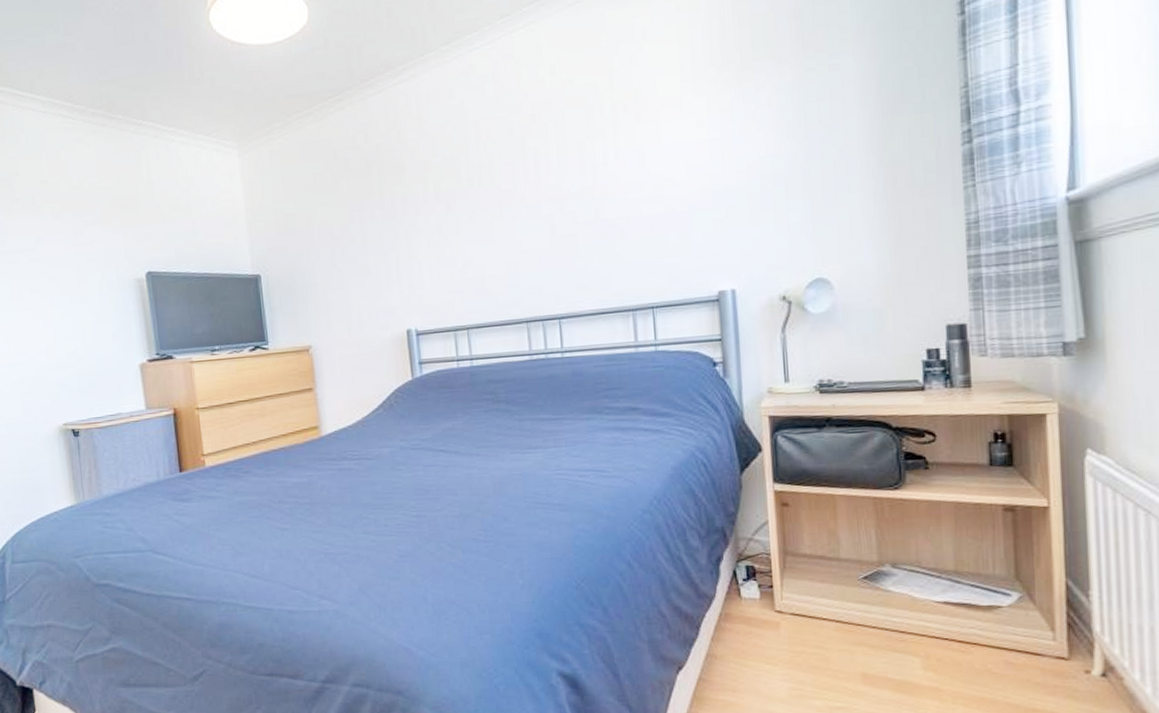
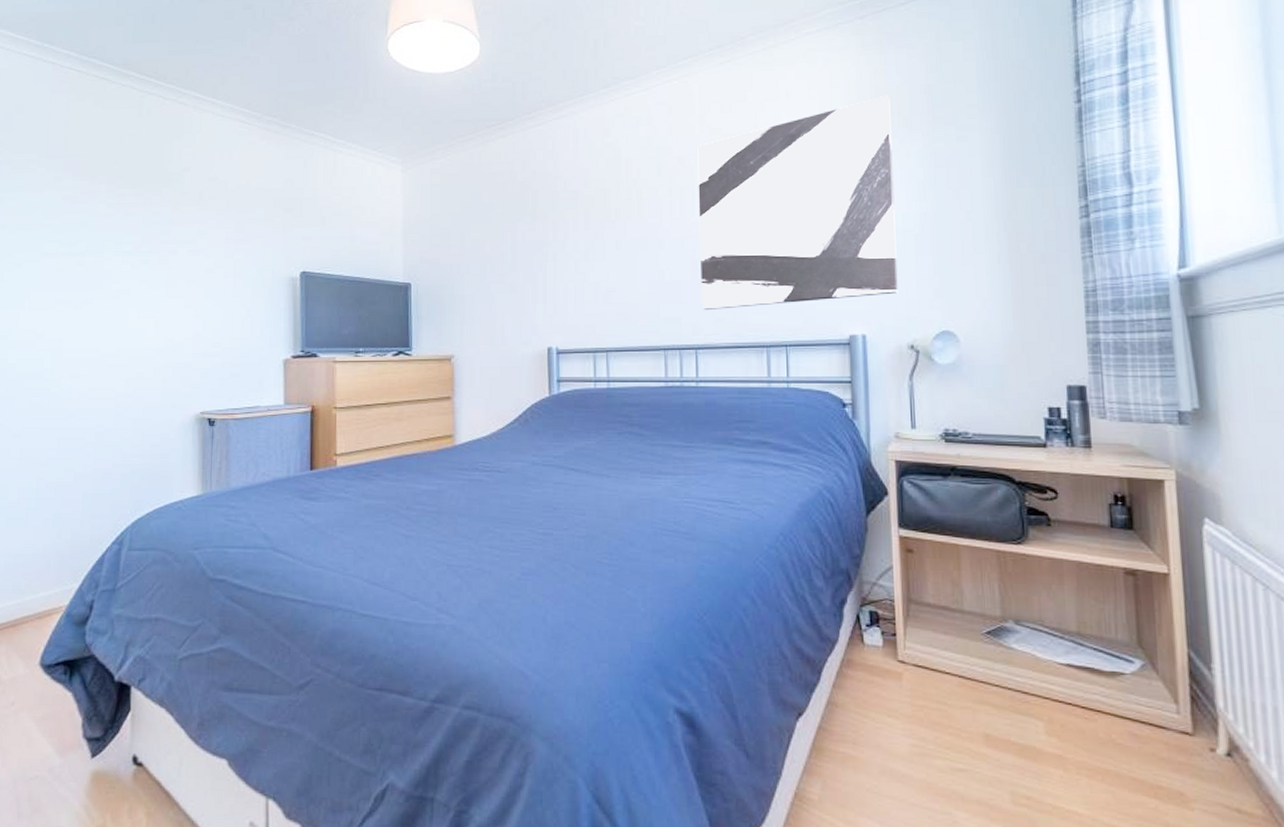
wall art: none [549,25,768,278] -> present [697,95,898,311]

